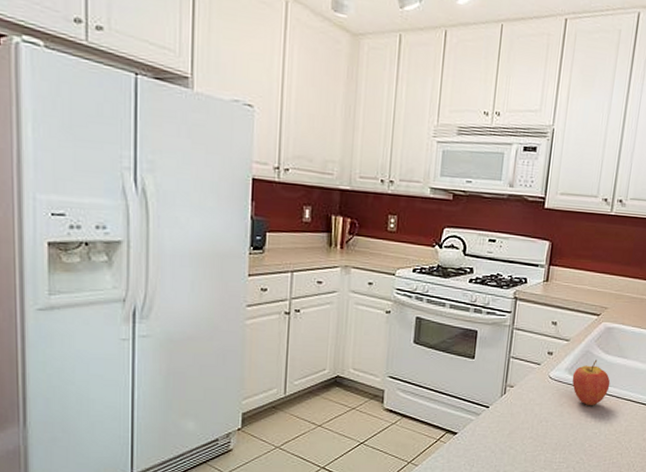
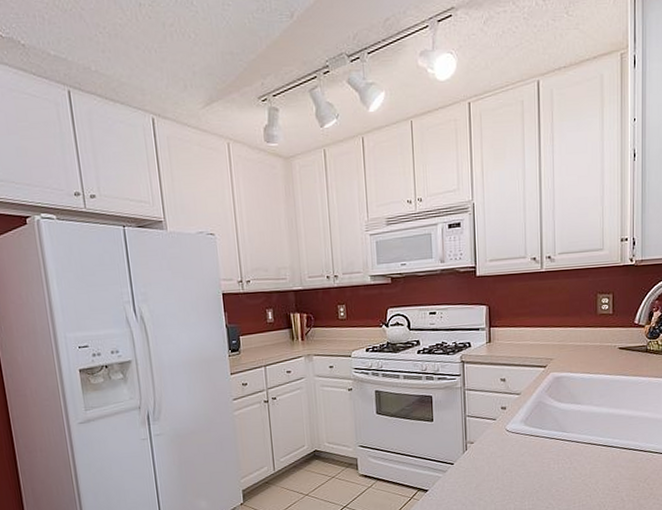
fruit: present [572,359,611,405] -> none [528,408,568,453]

